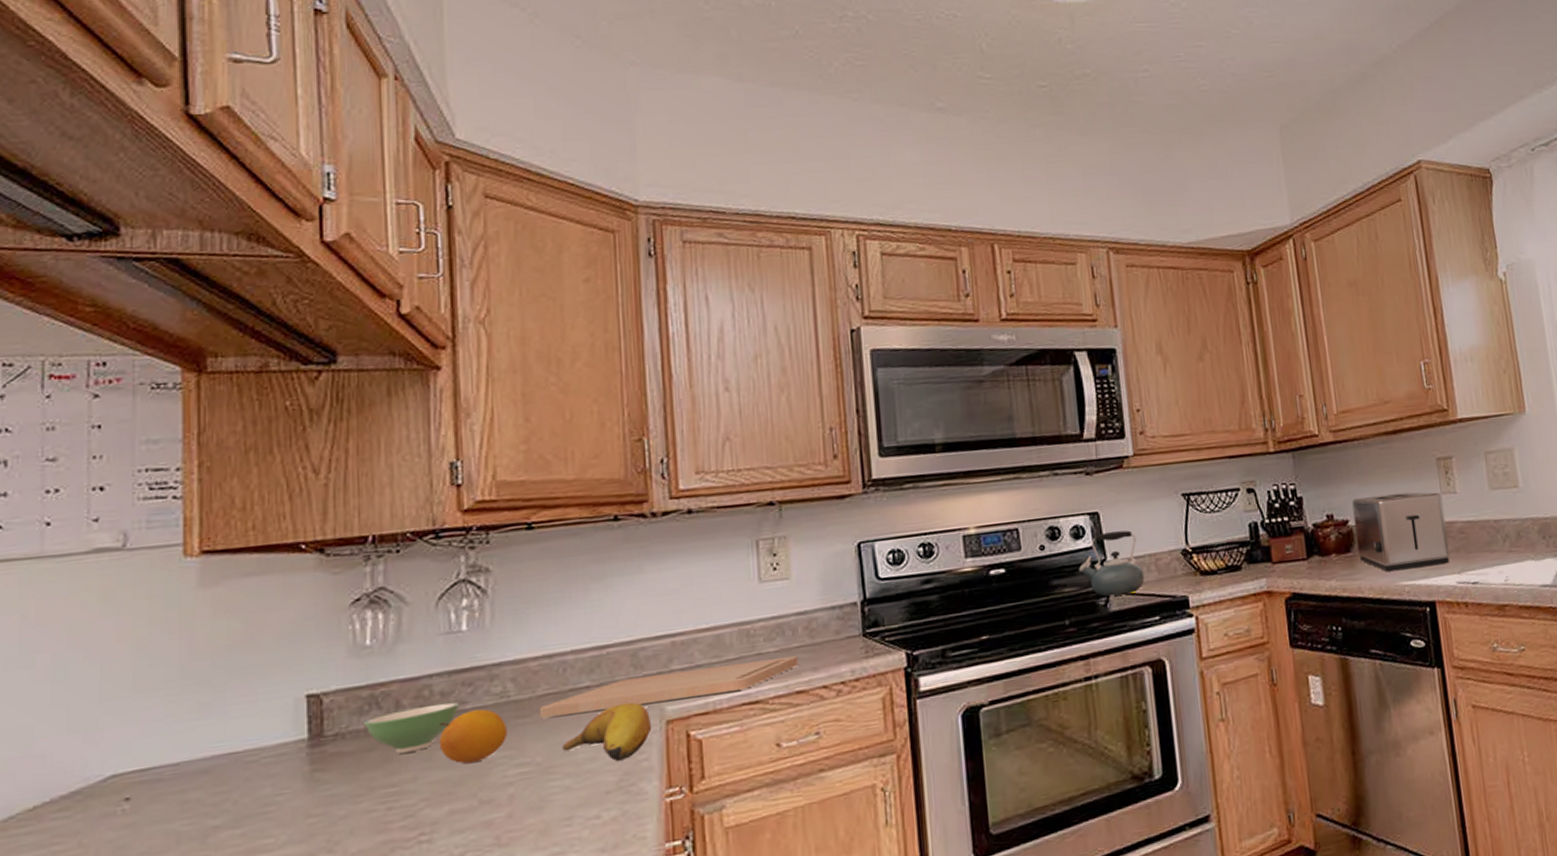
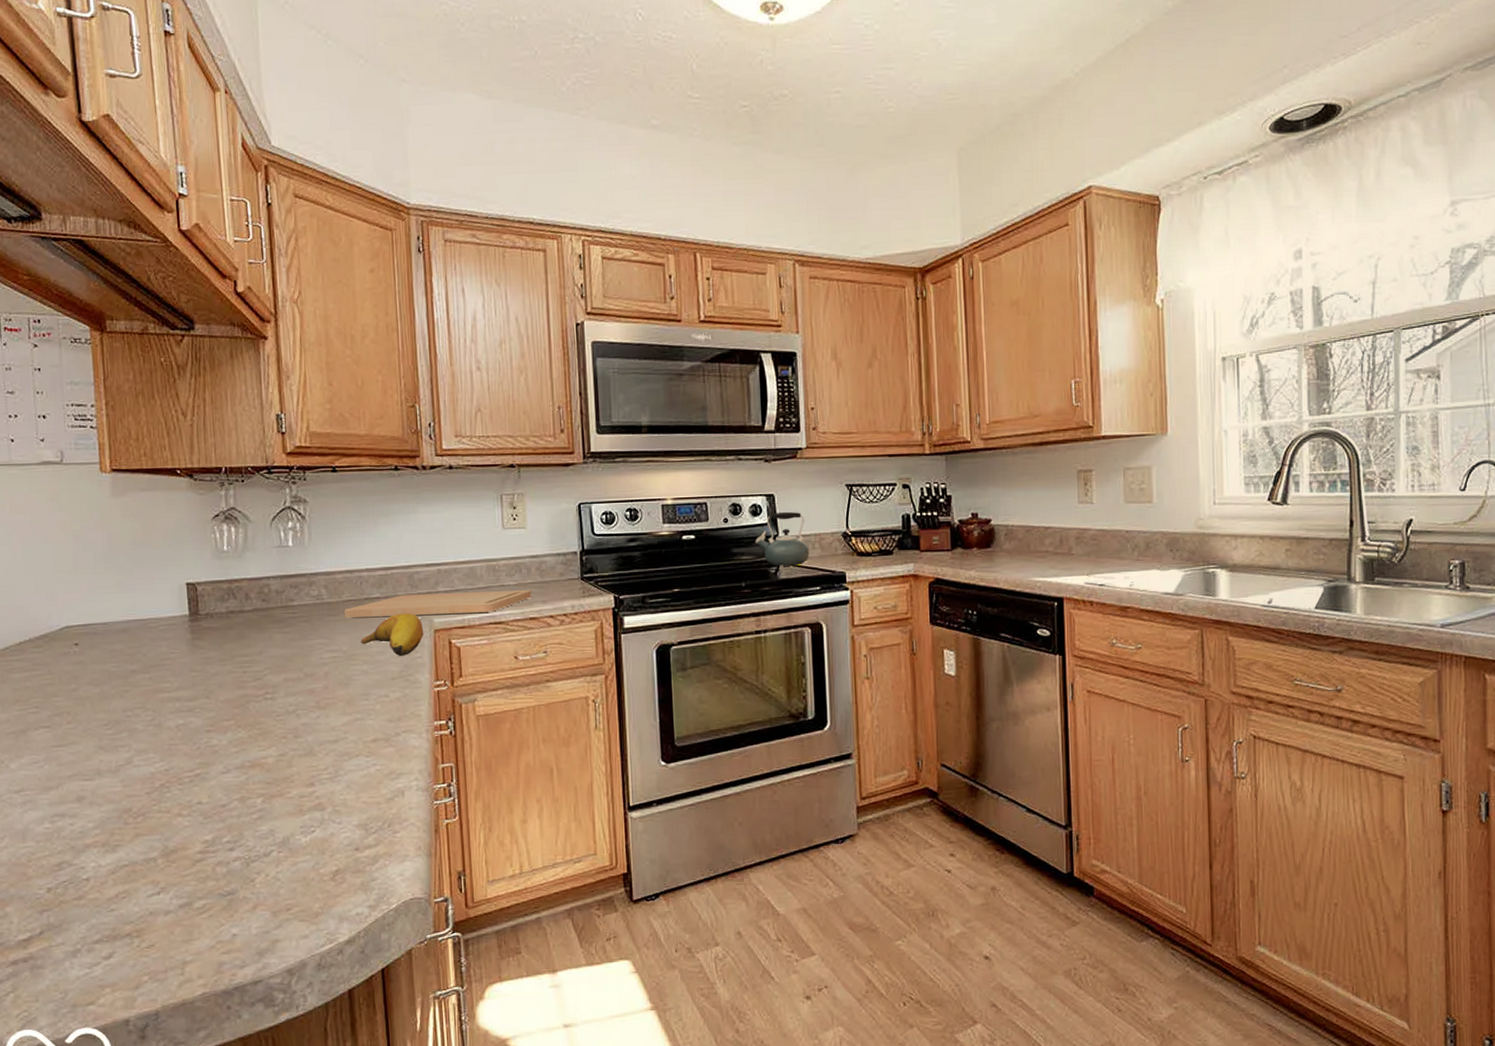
bowl: present [362,702,460,754] -> none [224,599,289,633]
fruit: present [438,709,508,765] -> none [276,606,323,646]
toaster: present [1352,492,1450,572] -> none [996,499,1081,568]

